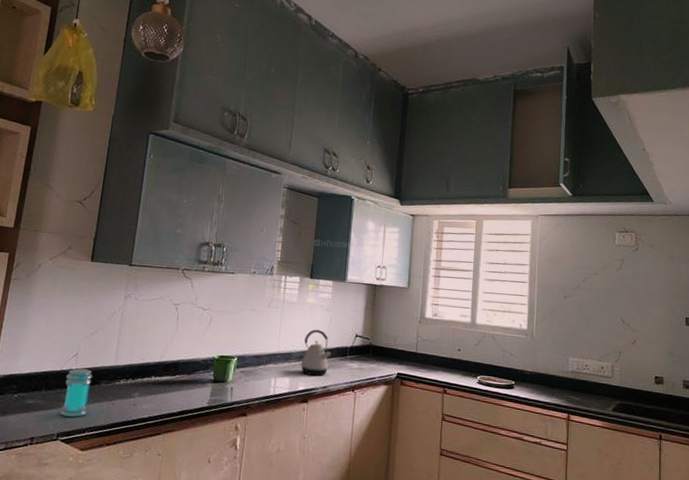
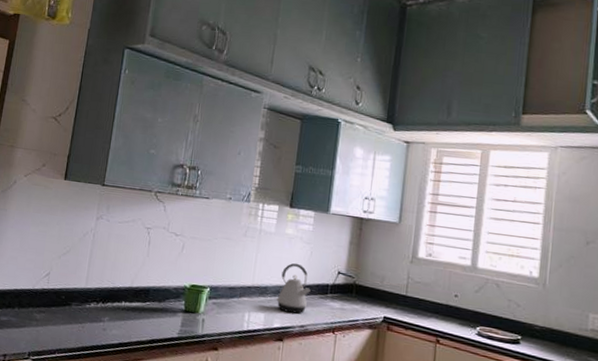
jar: present [60,368,93,417] -> none [32,288,64,338]

